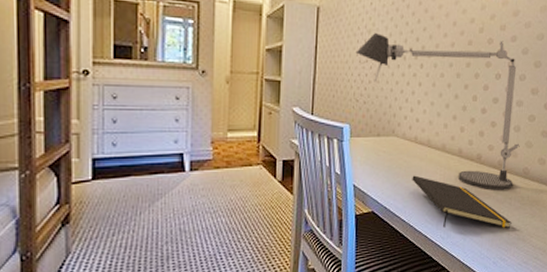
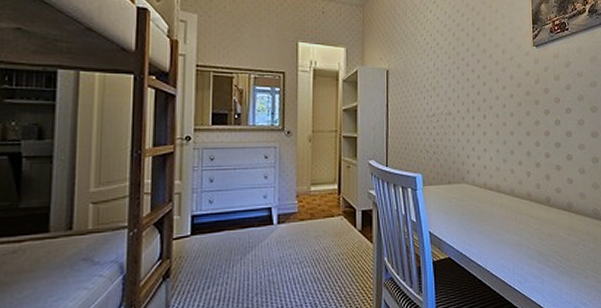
desk lamp: present [355,33,520,191] -> none [423,90,587,233]
notepad: present [412,175,512,229] -> none [485,220,588,272]

